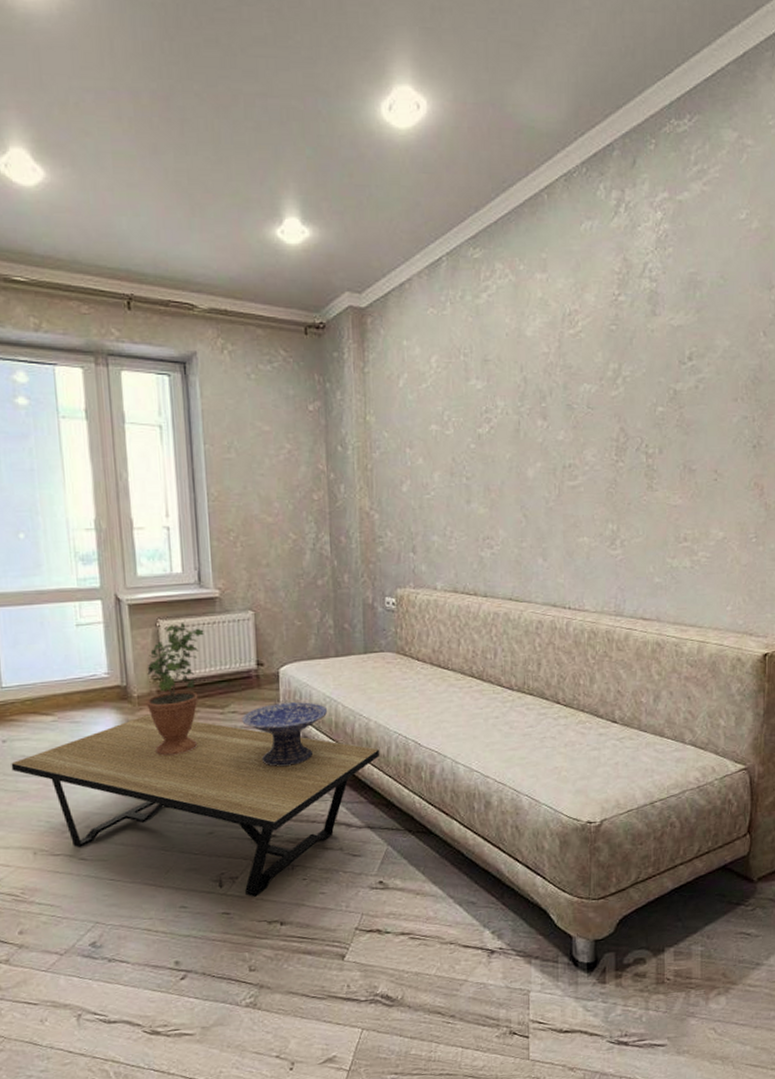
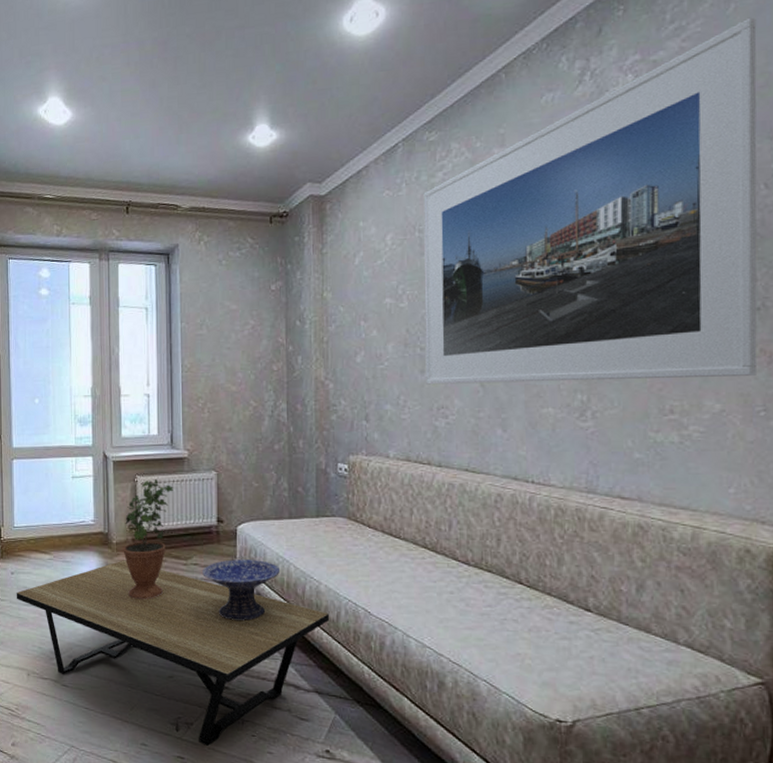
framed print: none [468,170,763,515] -> present [423,17,757,385]

